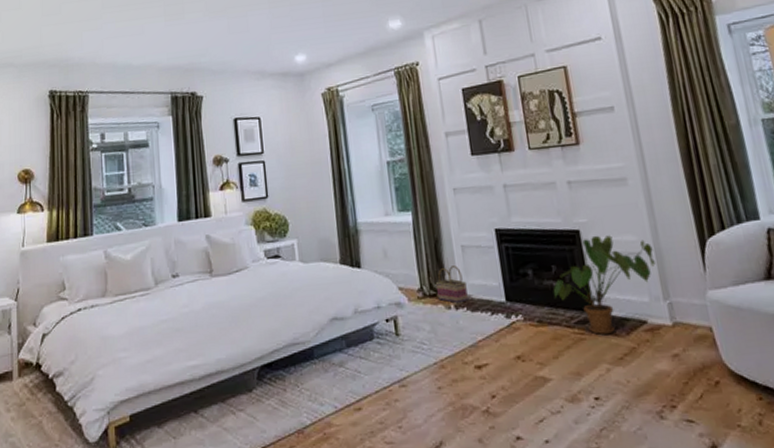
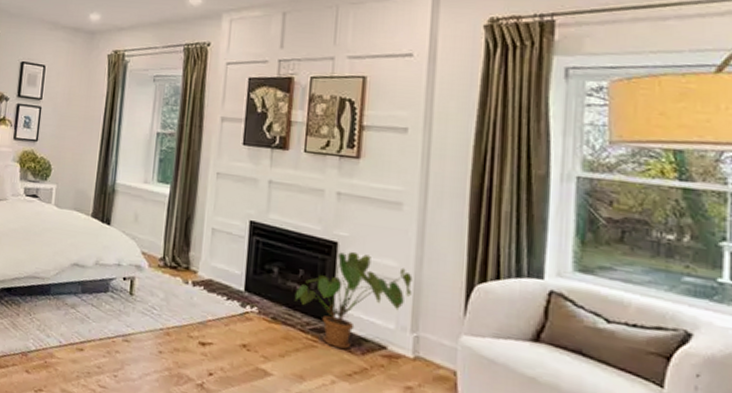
basket: present [436,266,468,304] -> none [178,244,209,281]

